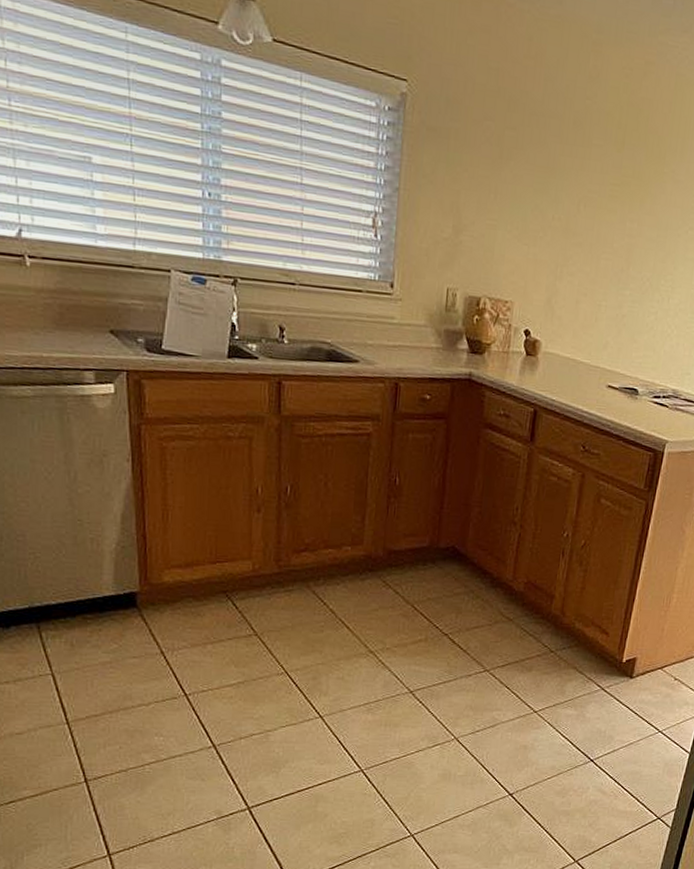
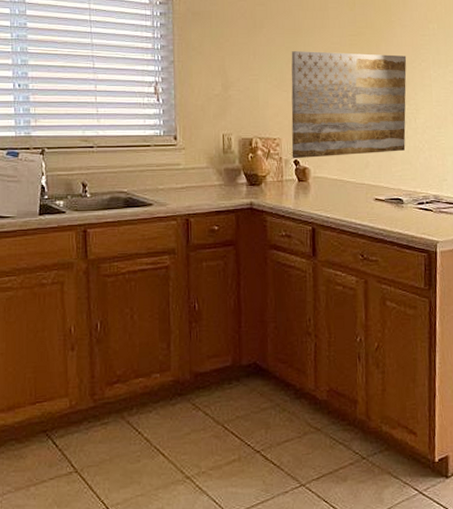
wall art: none [523,195,673,335] -> present [291,51,407,159]

